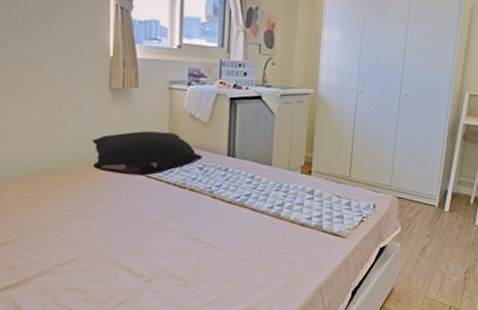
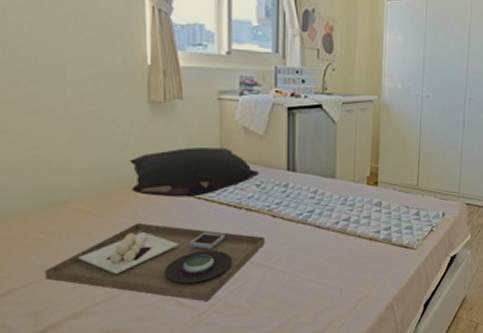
platter: none [20,195,205,271] -> present [44,222,265,302]

